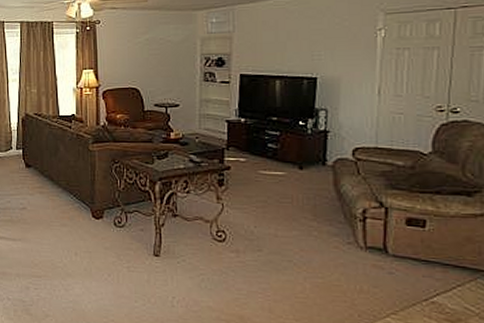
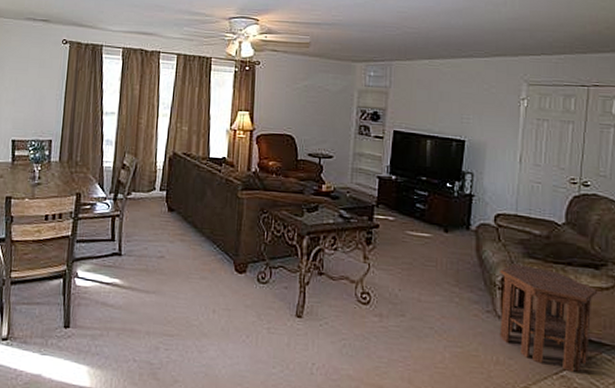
side table: none [360,196,472,298] -> present [499,264,598,372]

